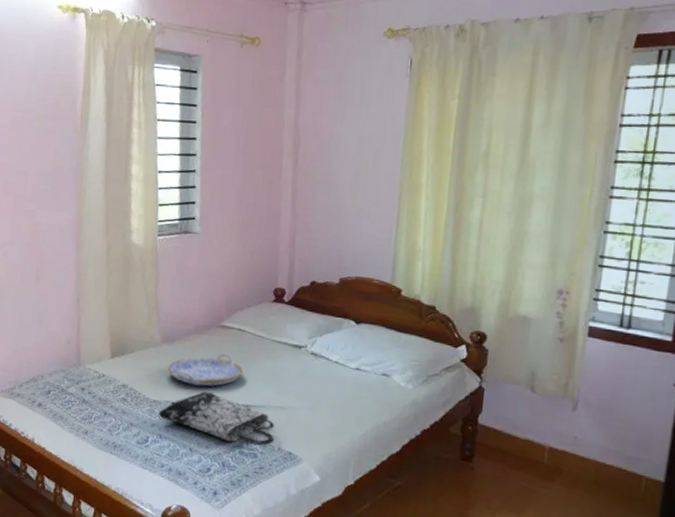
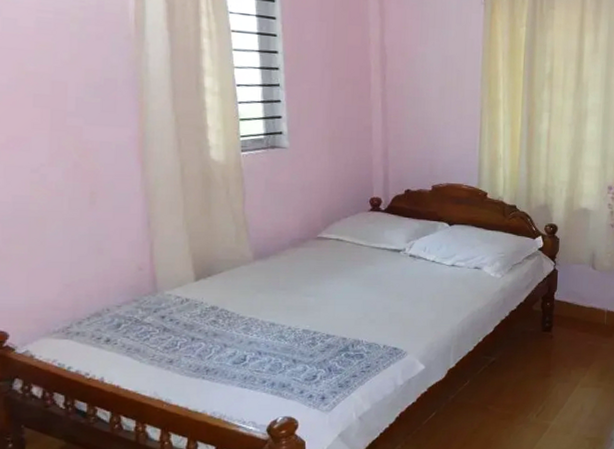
tote bag: present [158,391,275,444] -> none [255,303,379,347]
serving tray: present [168,353,244,387] -> none [263,264,345,298]

